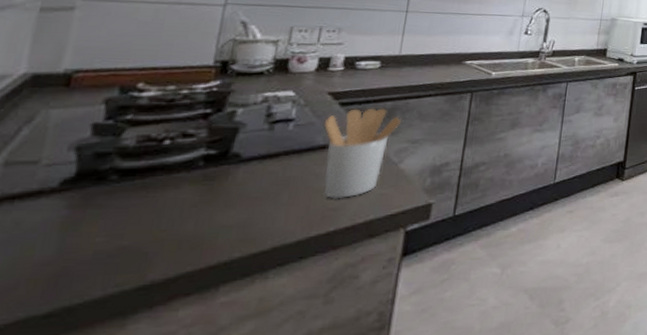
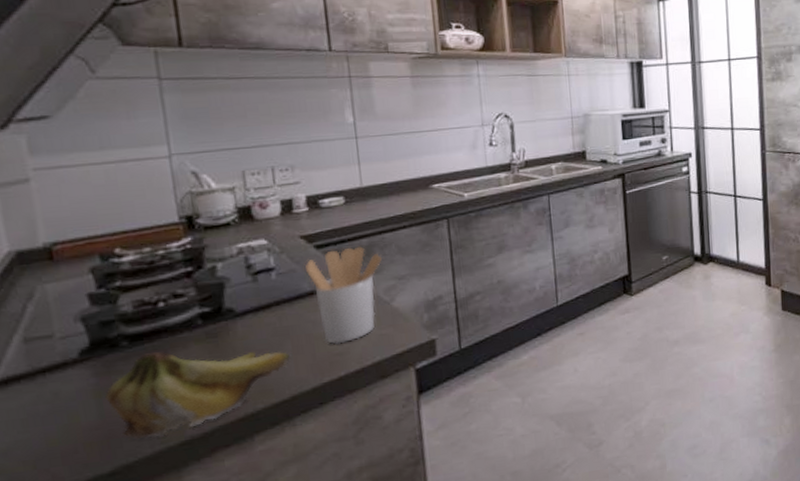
fruit: none [71,188,283,280] -> present [105,351,290,440]

